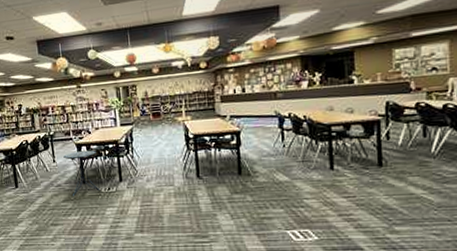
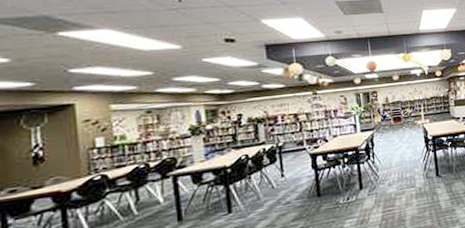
side table: present [63,150,100,197] -> none [294,159,338,214]

